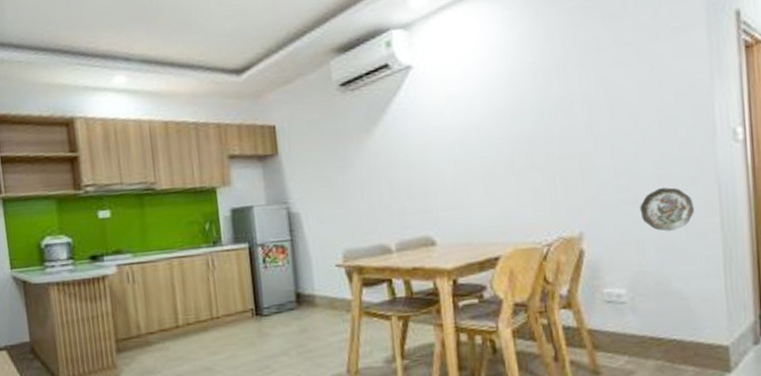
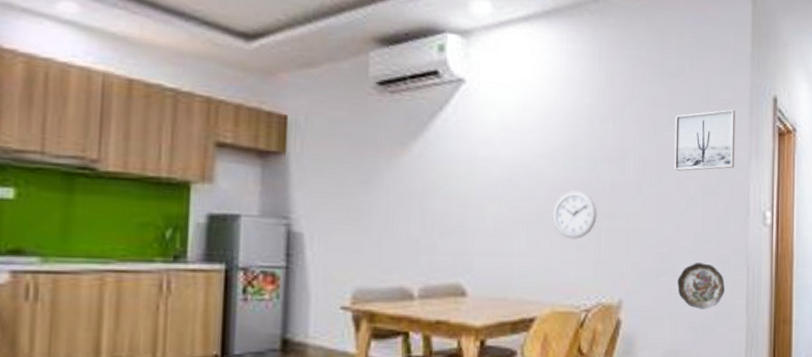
wall clock: none [505,141,550,185] -> present [552,191,597,239]
wall art: none [621,33,695,106] -> present [674,109,736,171]

